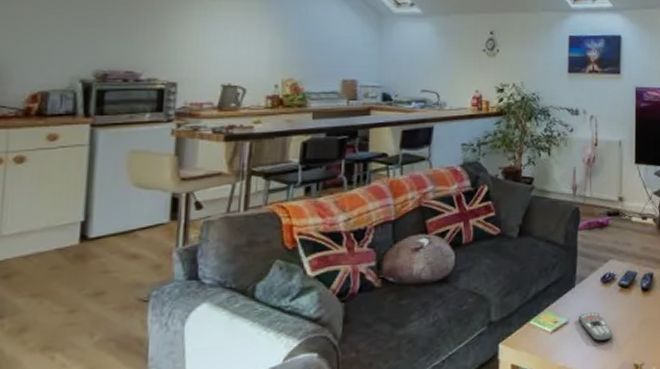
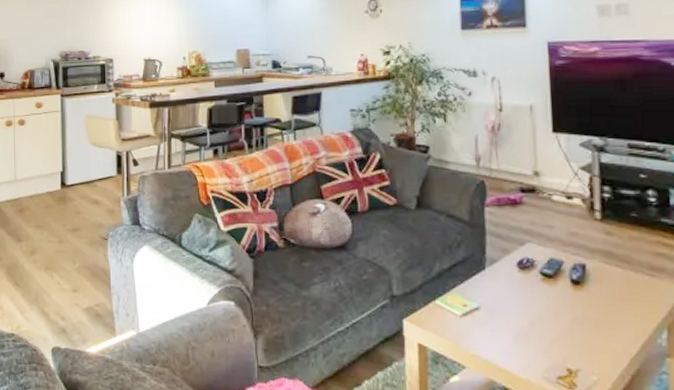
remote control: present [578,311,614,342] -> none [492,300,537,336]

